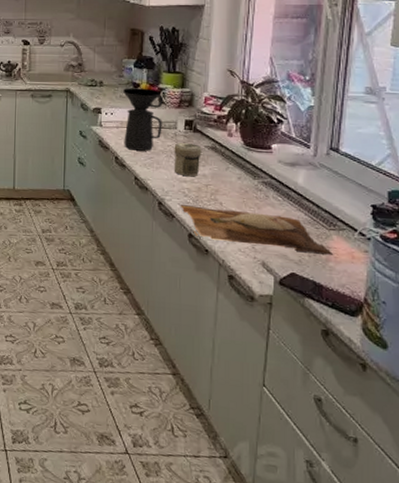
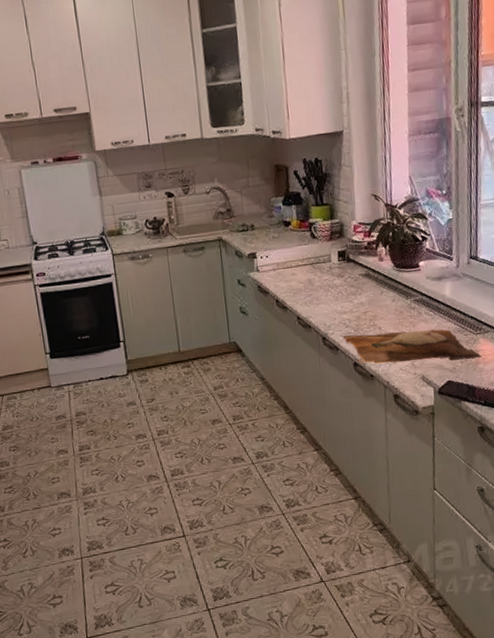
coffee maker: present [123,88,163,151] -> none [275,225,318,290]
jar: present [174,142,202,177] -> none [330,273,357,308]

